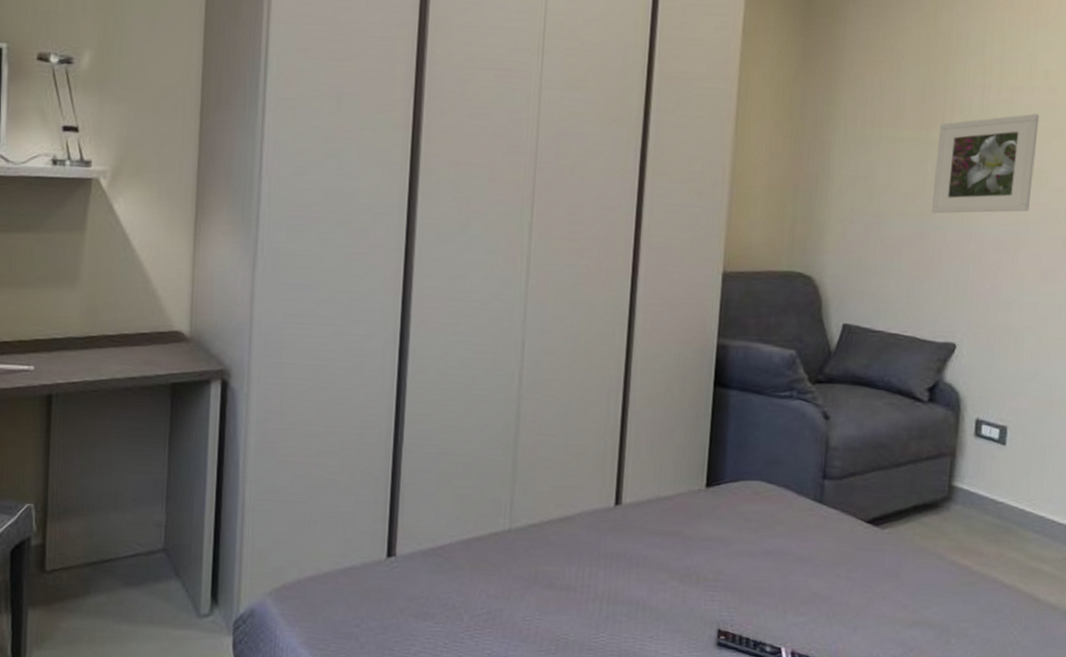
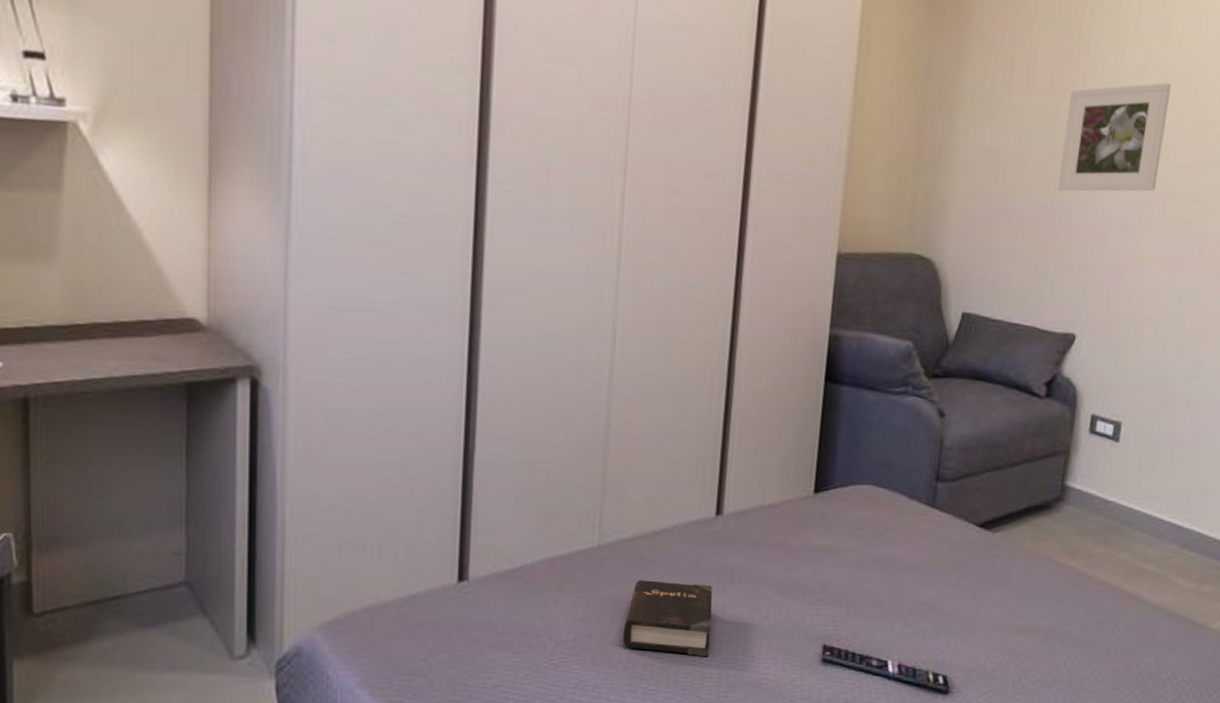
hardback book: none [531,562,613,636] -> present [623,580,713,657]

